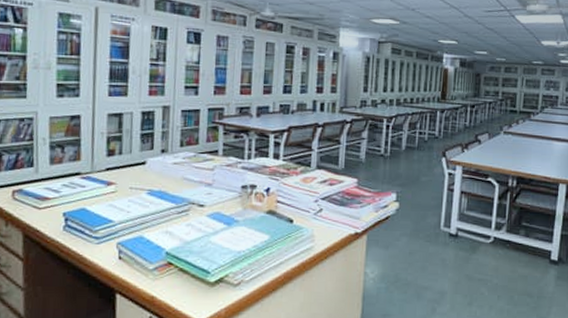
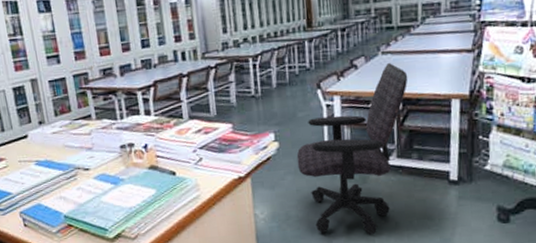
office chair: none [414,142,524,306] -> present [296,62,408,235]

